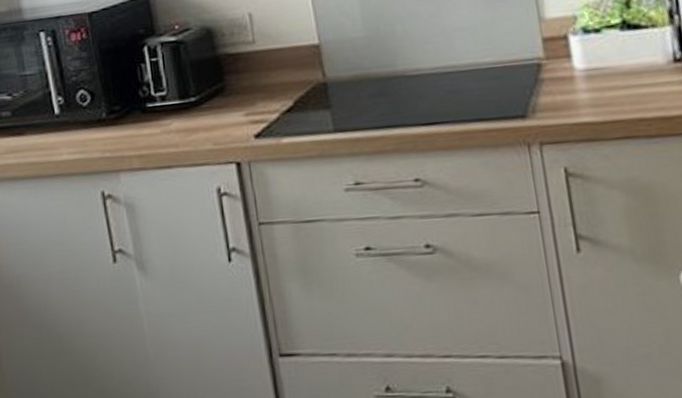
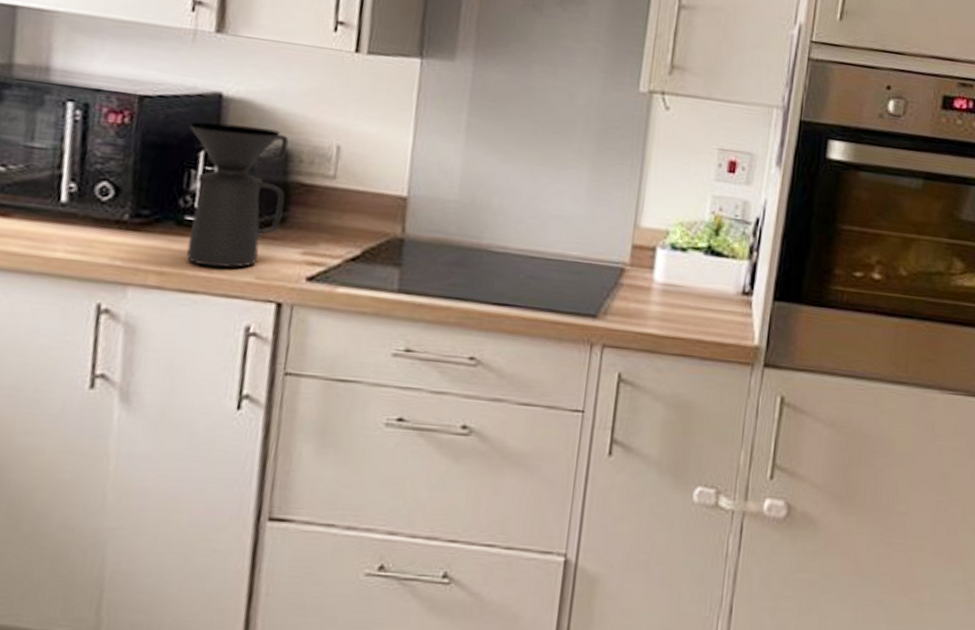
coffee maker: none [130,13,221,143] -> present [186,122,289,268]

